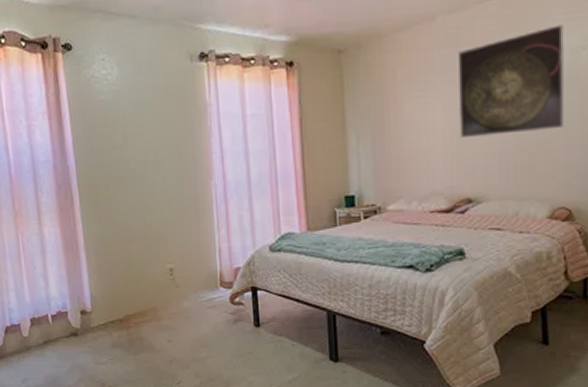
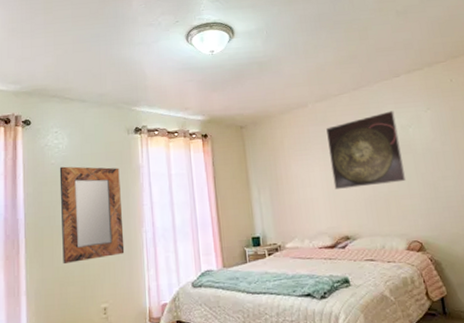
home mirror: none [110,103,191,220] -> present [59,166,125,265]

